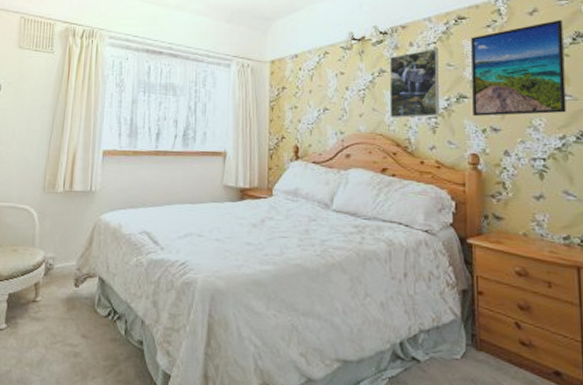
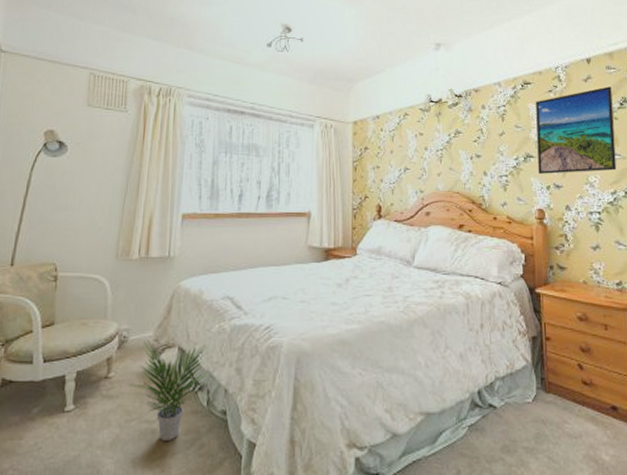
potted plant: none [51,268,126,365] -> present [126,340,208,441]
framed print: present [390,49,439,118] -> none [464,111,509,177]

